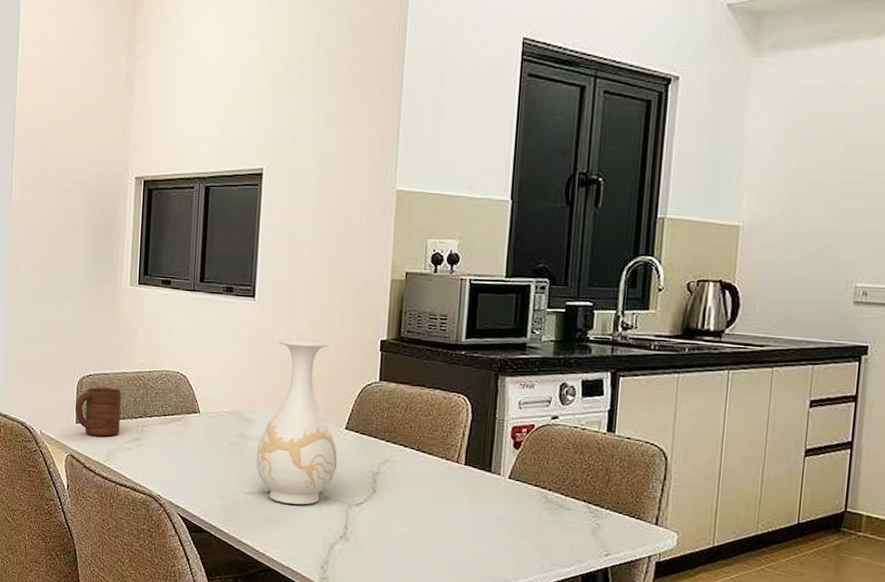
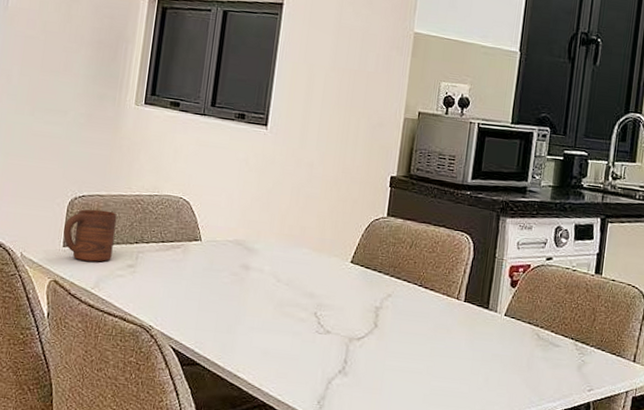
vase: present [256,339,338,505] -> none [257,170,342,339]

